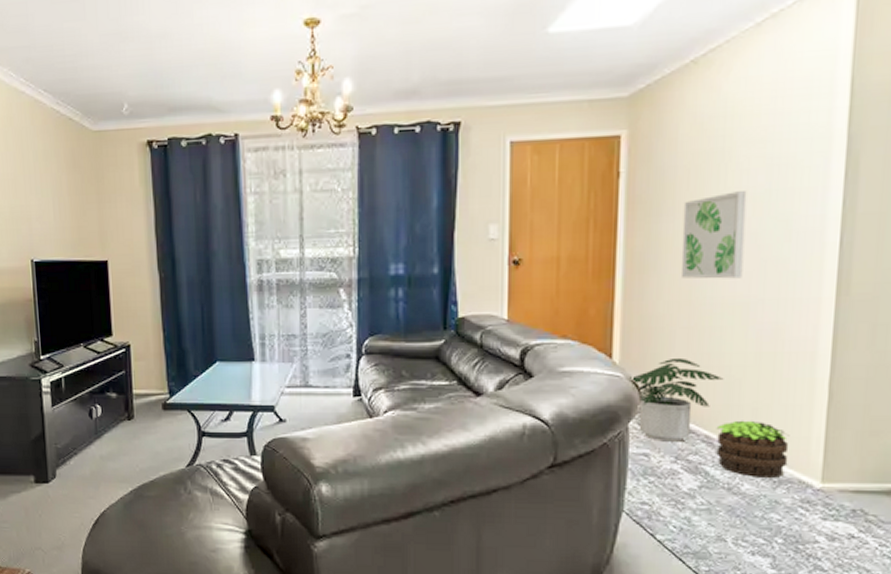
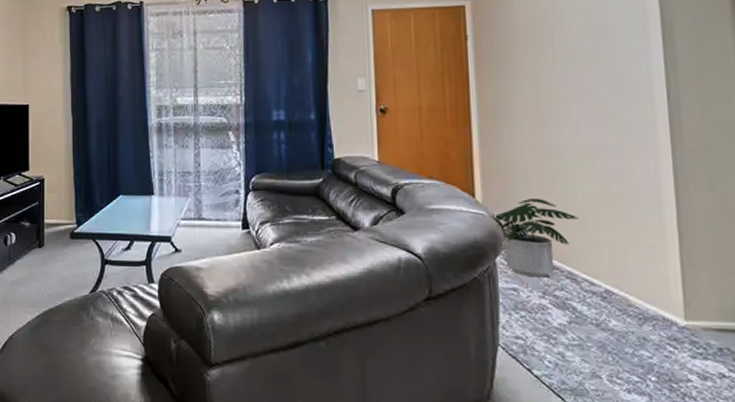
wall art: present [680,191,747,279] -> none [525,52,585,128]
potted plant: present [716,420,790,478] -> none [578,257,650,315]

